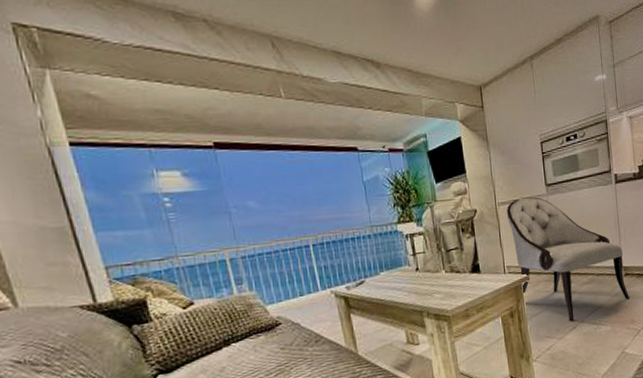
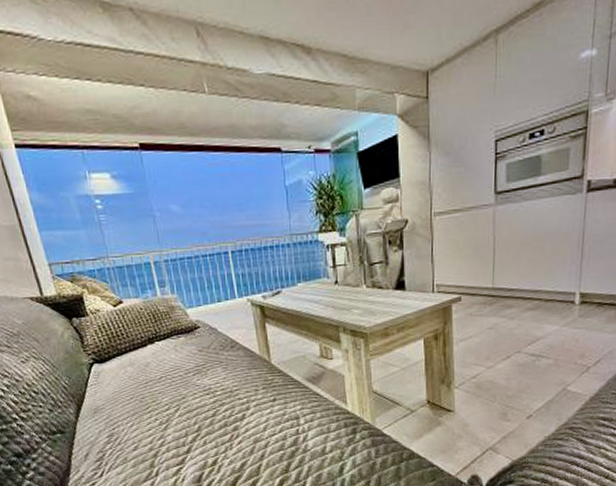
armchair: present [506,197,630,322] -> none [442,206,584,351]

